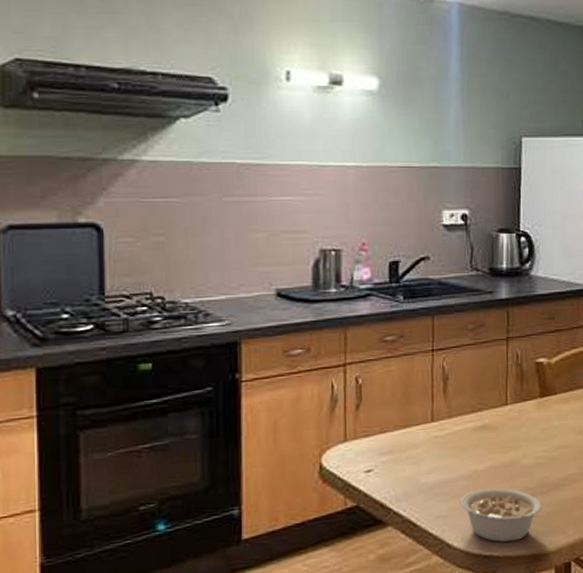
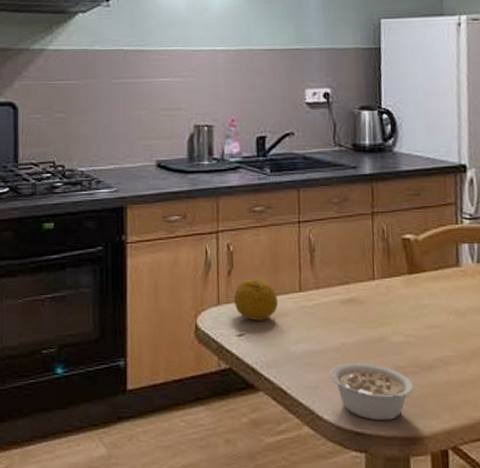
fruit: none [362,411,409,455] -> present [233,279,278,320]

